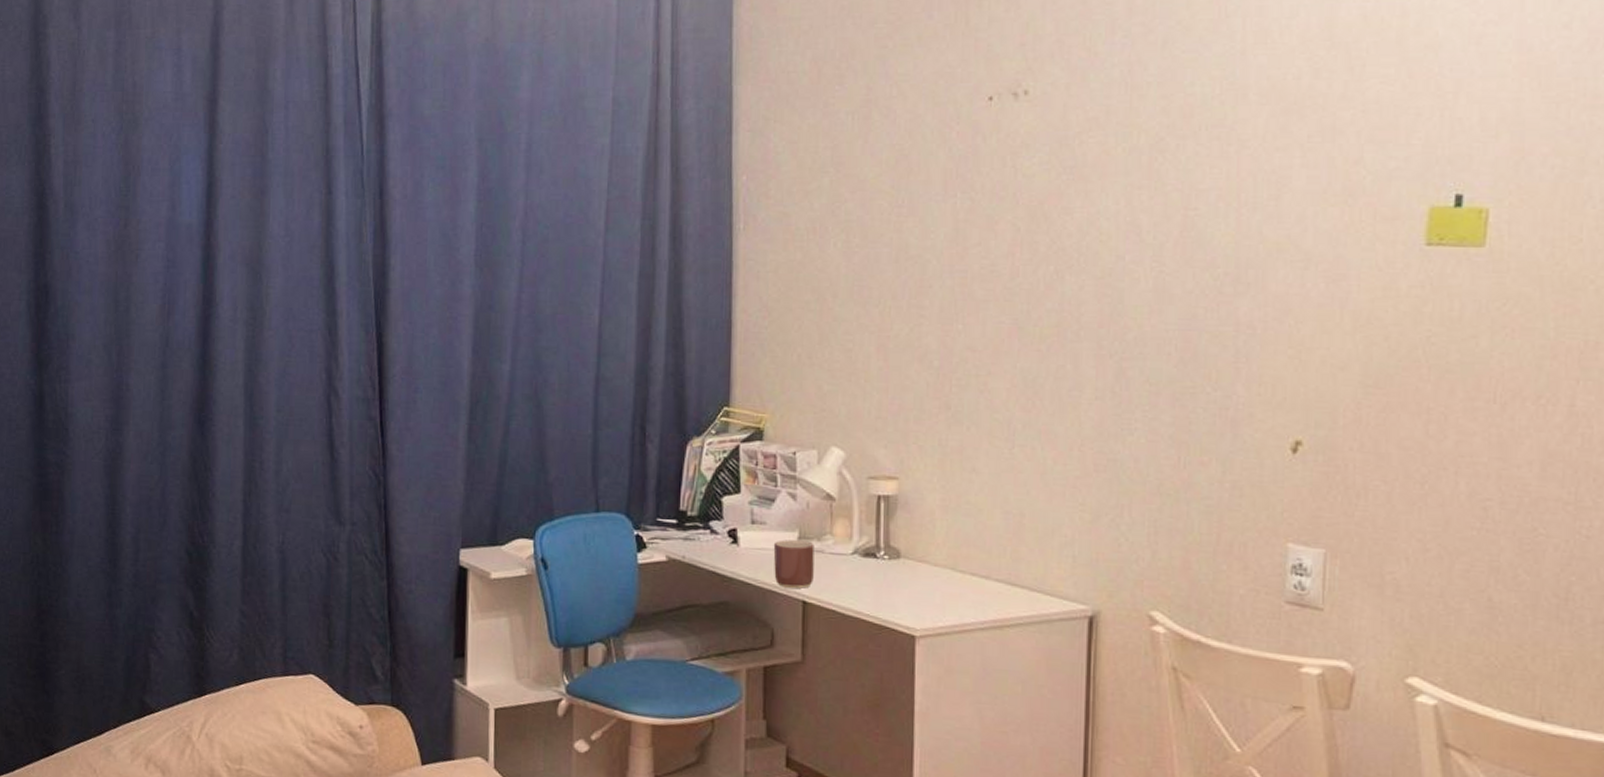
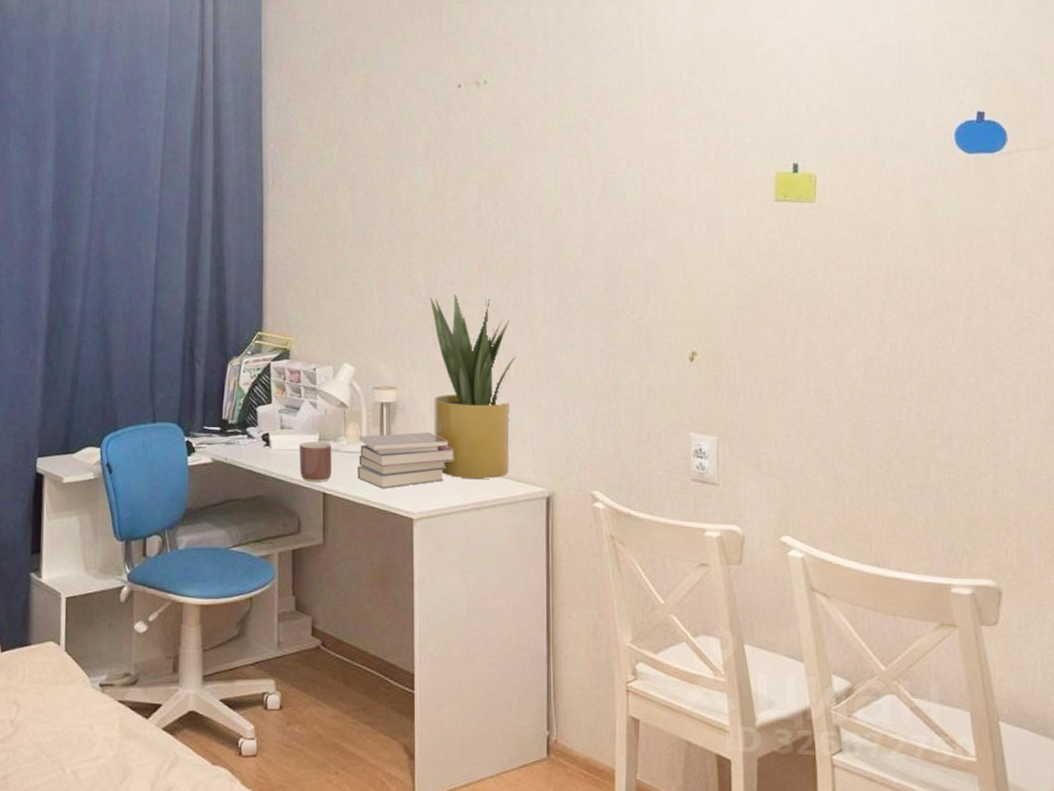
books: none [846,532,970,600] -> present [357,432,454,489]
planter: none [944,364,1057,592] -> present [430,294,518,479]

